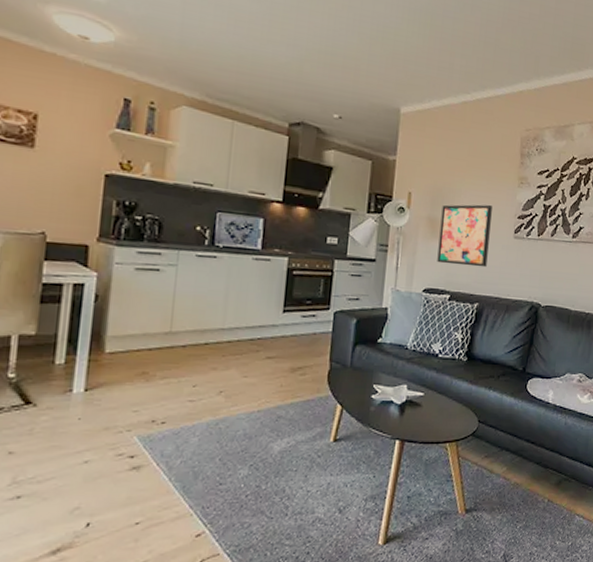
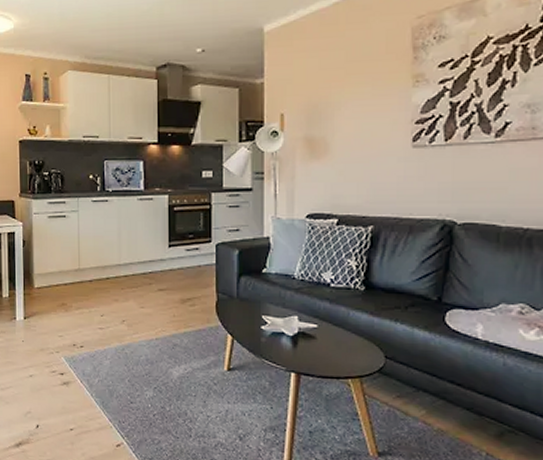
wall art: present [437,204,492,268] -> none [319,113,381,186]

